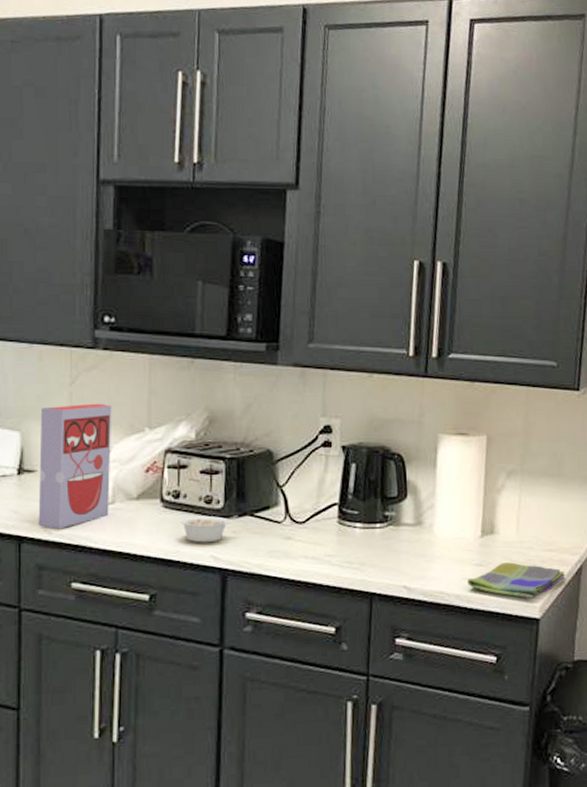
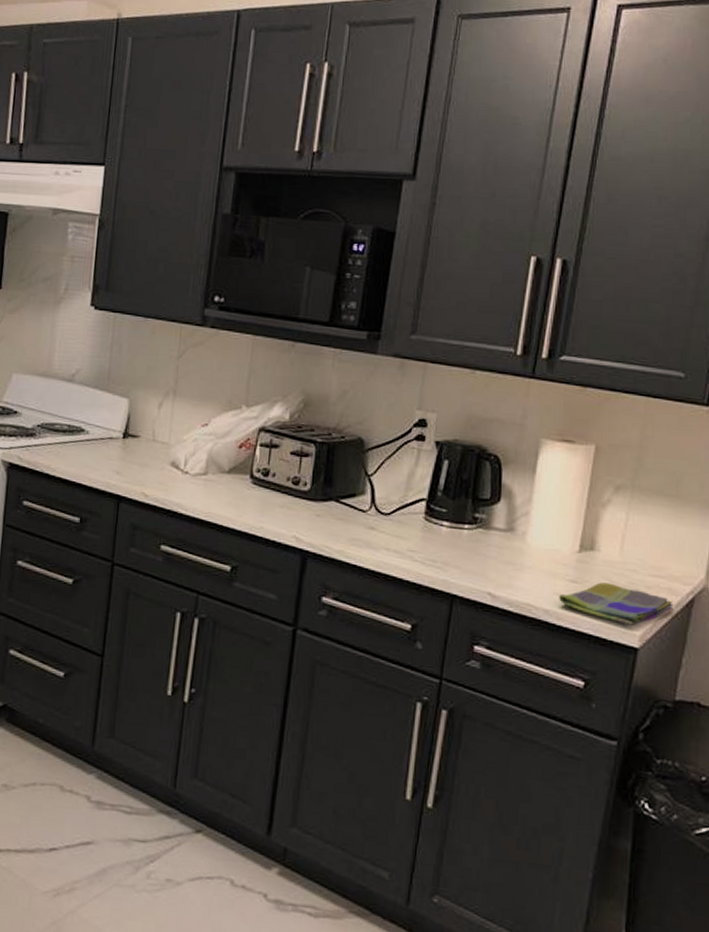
cereal box: present [38,403,112,530] -> none [136,377,214,494]
legume: present [180,515,238,543] -> none [267,495,323,524]

